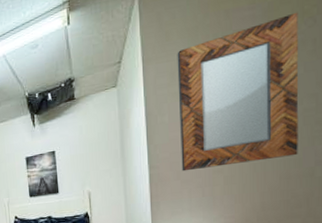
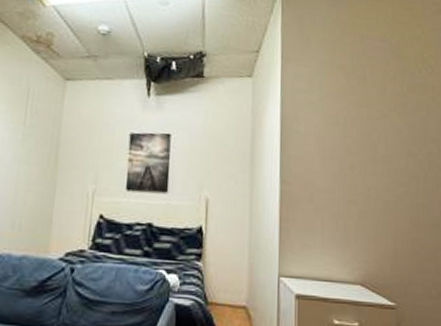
home mirror: present [177,12,299,172] -> none [315,57,426,201]

